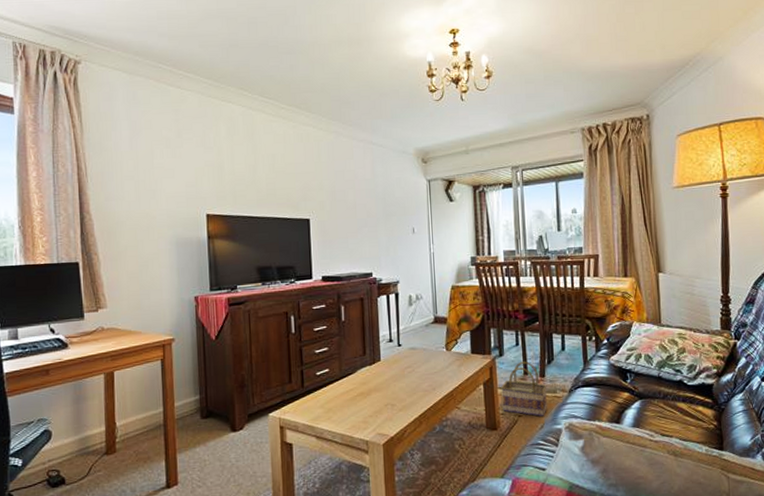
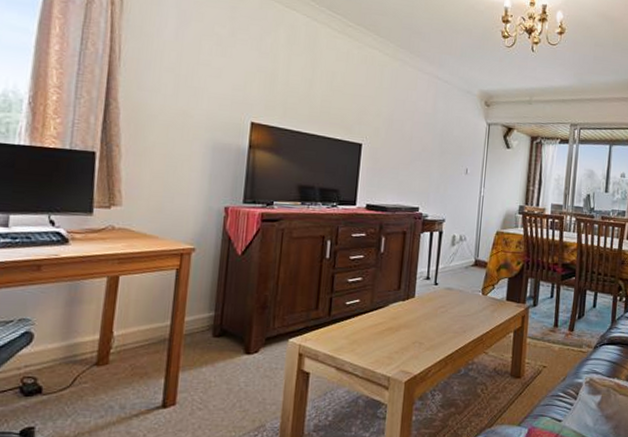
basket: present [501,361,547,418] -> none [529,313,574,370]

